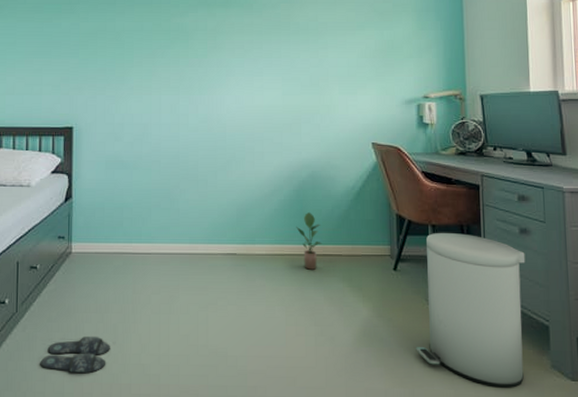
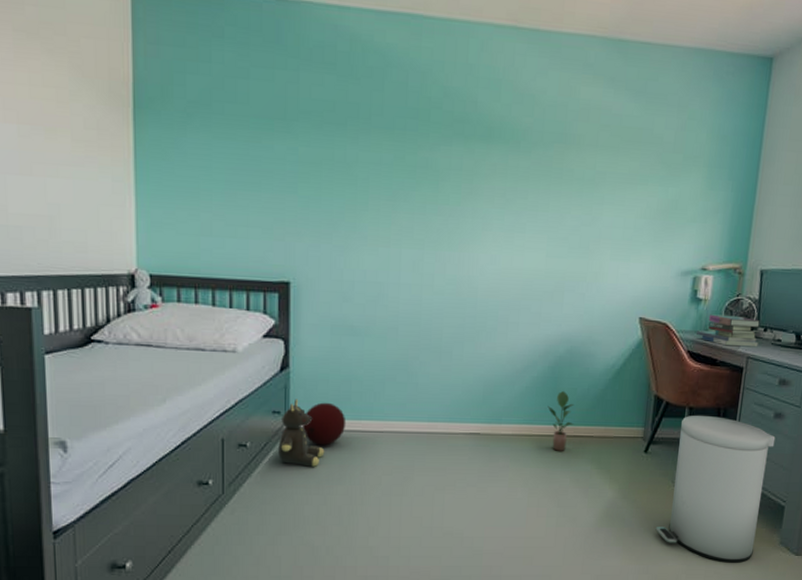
slippers: present [40,337,110,374] -> none [252,519,334,557]
teddy bear: none [63,225,102,287] -> present [278,399,325,467]
ball: none [82,228,119,267] -> present [301,402,347,446]
books: none [427,137,490,166] -> present [696,314,760,347]

